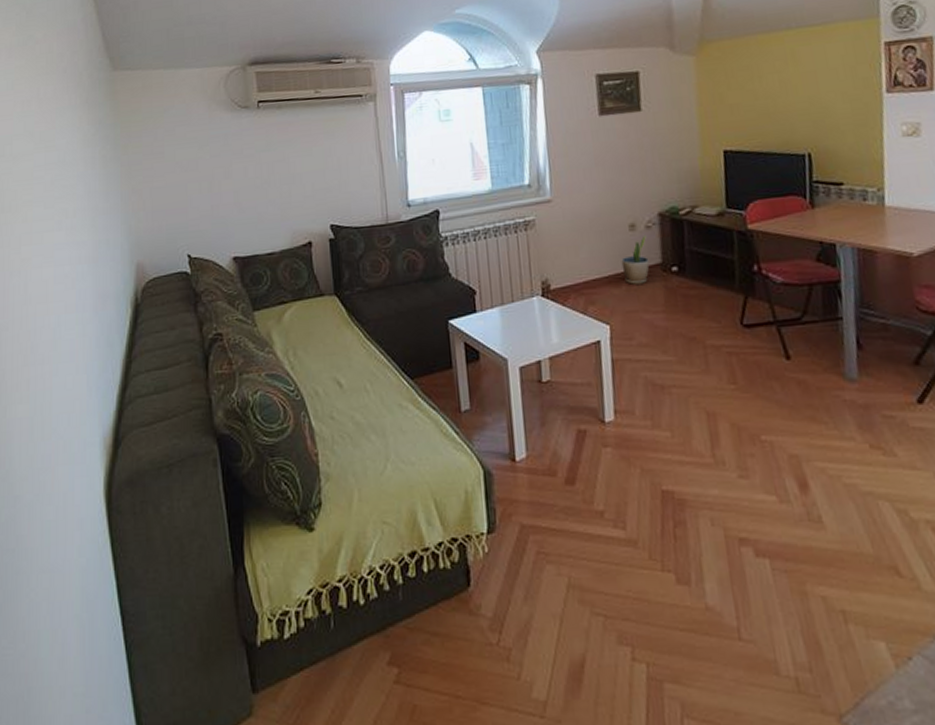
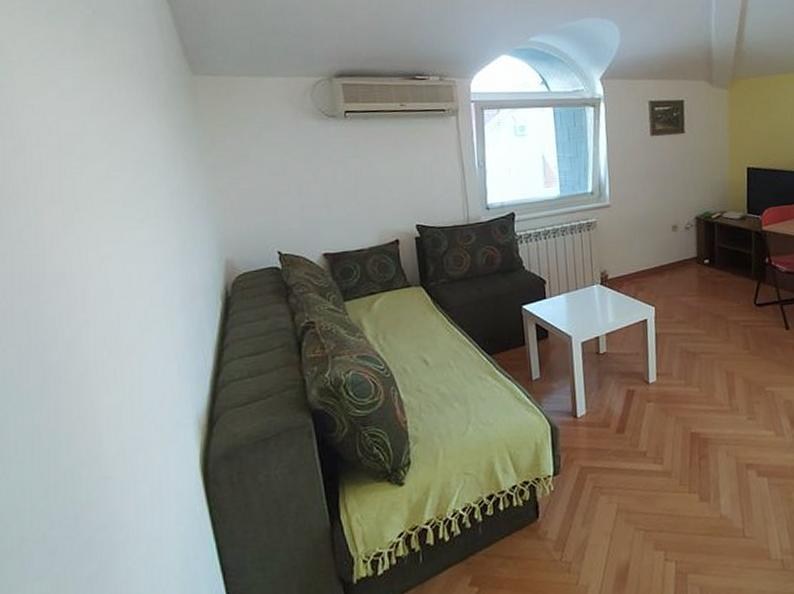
potted plant: present [621,236,650,285] -> none [665,235,687,274]

